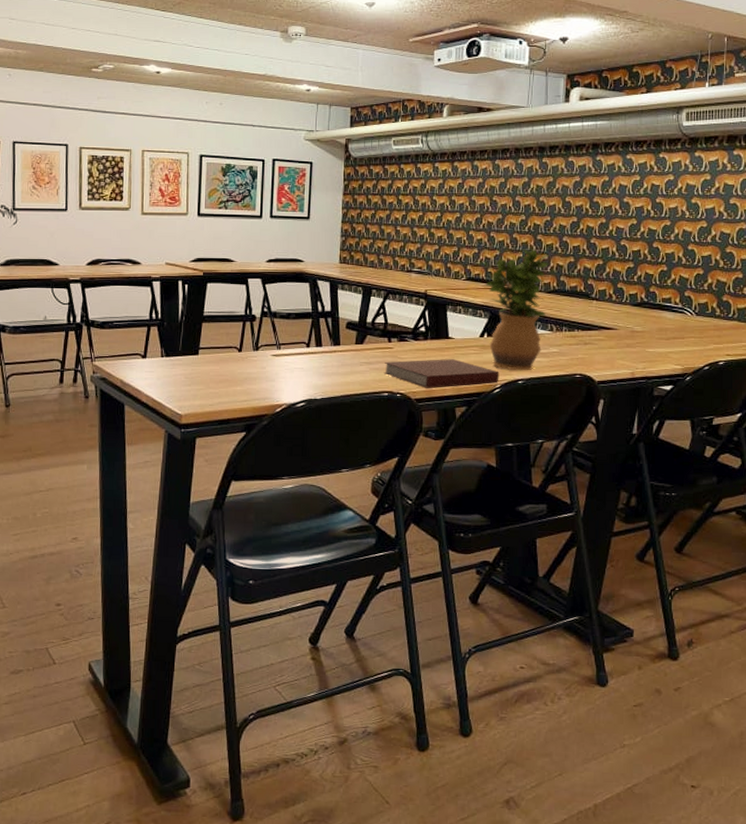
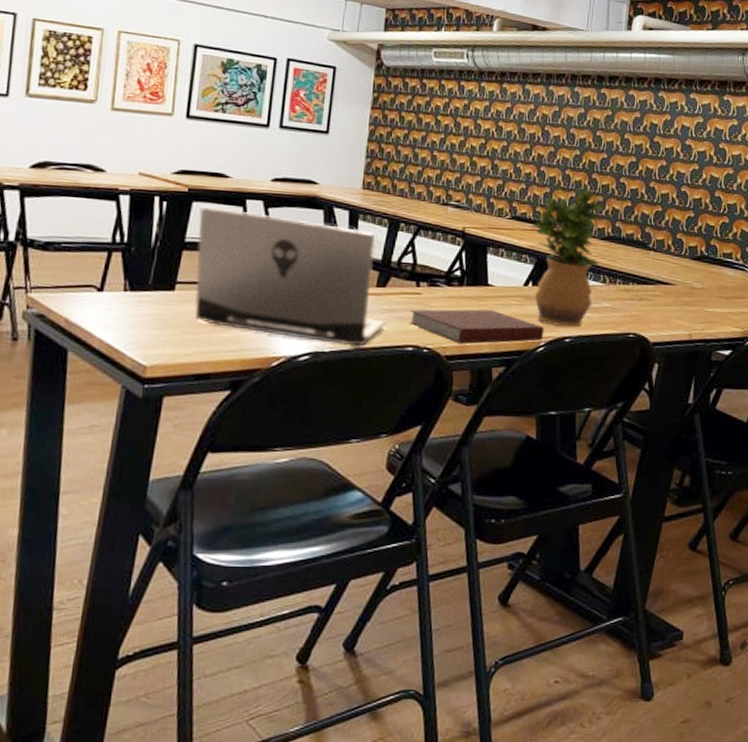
laptop: none [213,286,366,393] -> present [195,206,387,346]

